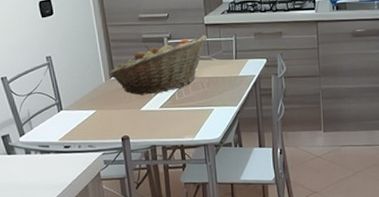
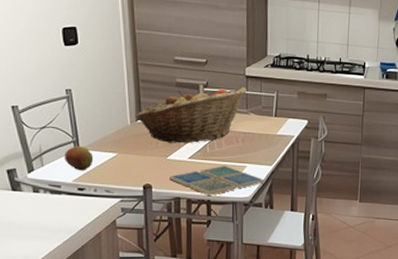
apple: none [50,107,76,130] -> present [65,146,94,171]
drink coaster: none [144,110,231,141] -> present [170,165,264,195]

